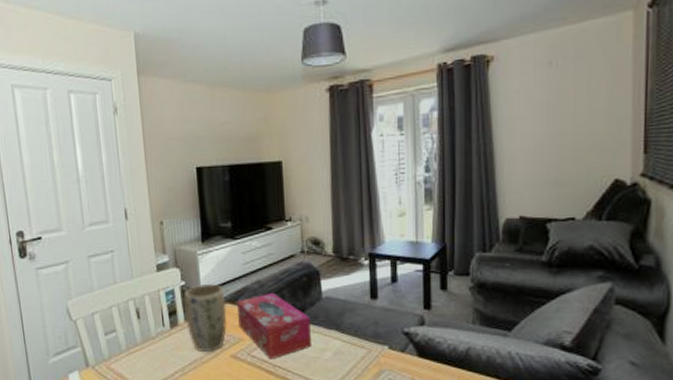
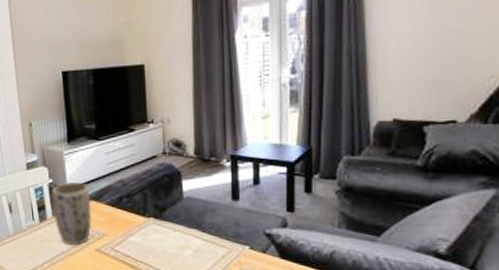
tissue box: present [237,293,313,360] -> none [101,192,174,255]

